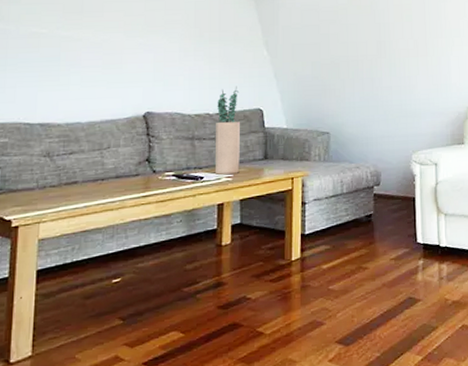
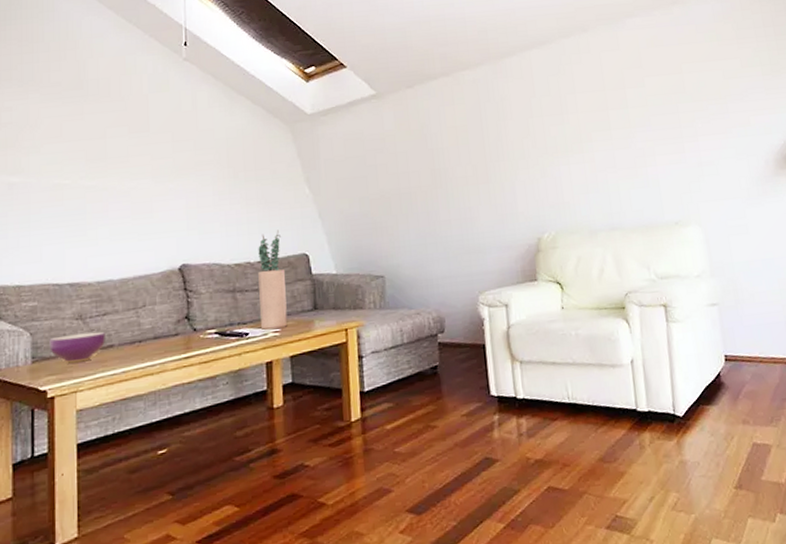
bowl: none [17,168,70,196] -> present [49,331,105,364]

